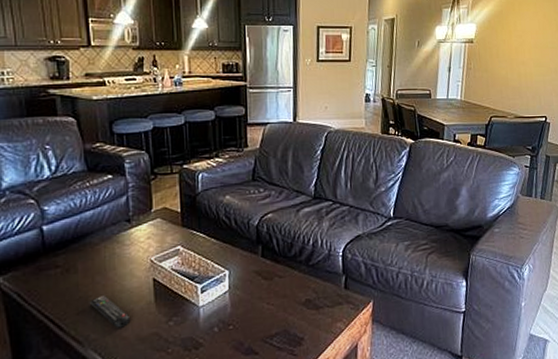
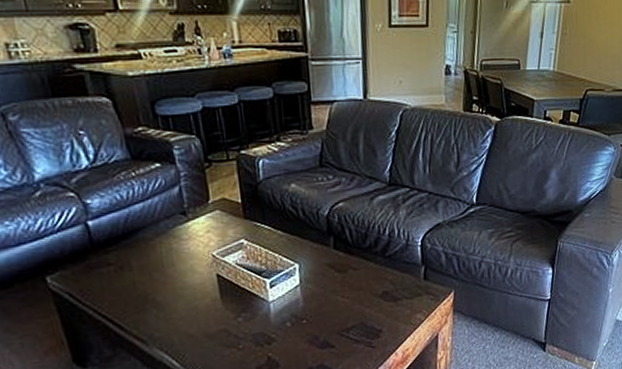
remote control: present [89,294,131,328] -> none [148,292,196,326]

